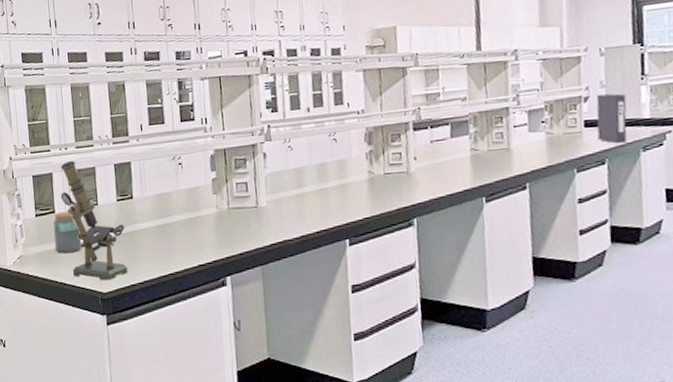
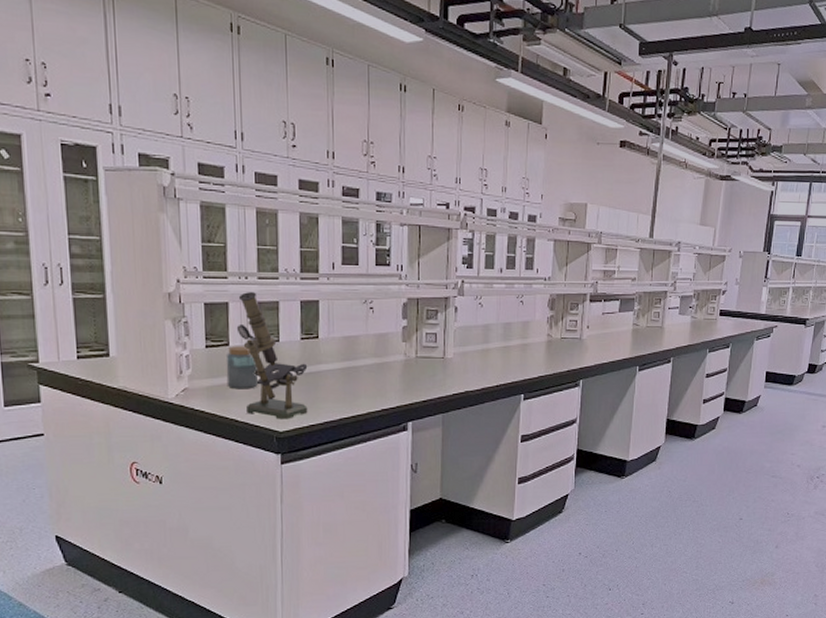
binder: present [596,93,627,144] -> none [727,289,752,332]

